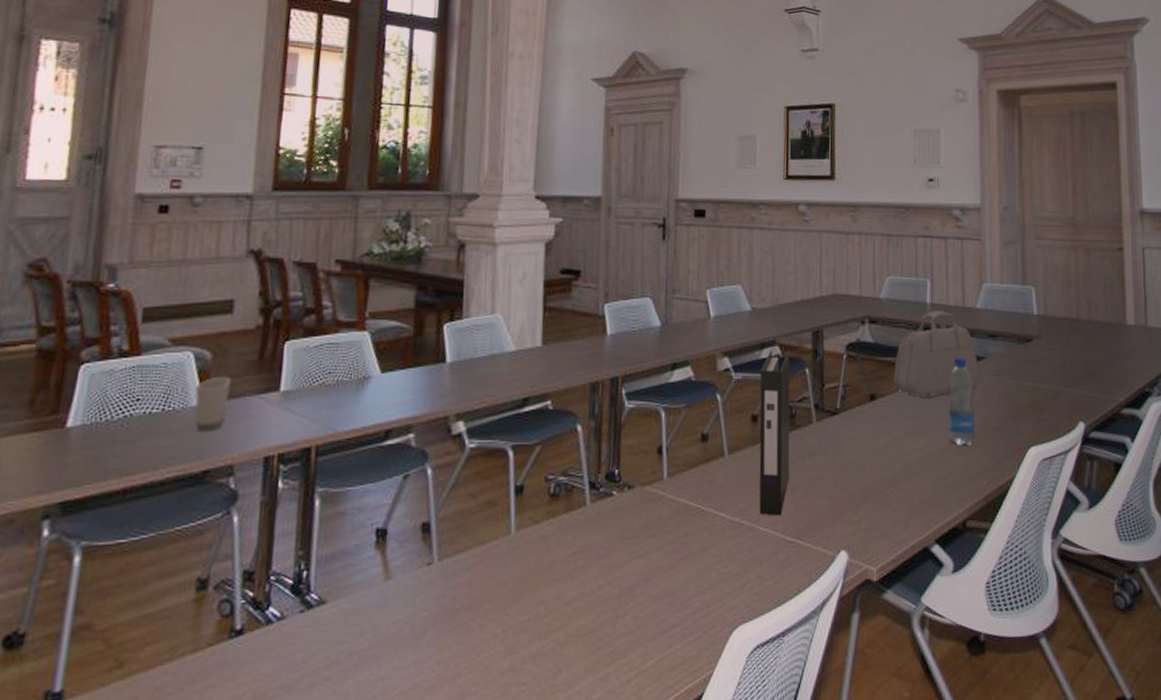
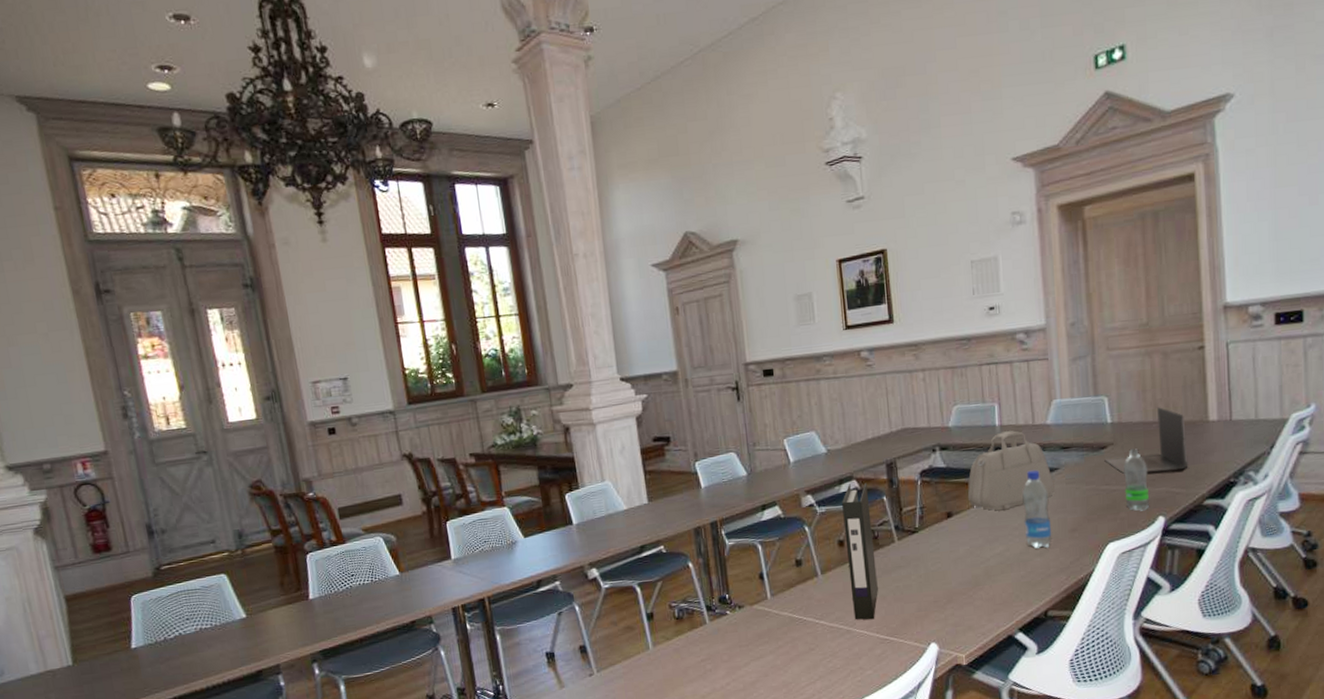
cup: present [195,376,231,433] -> none [391,552,417,595]
laptop computer: none [1030,304,1108,376] -> present [1104,407,1188,475]
bottle: none [1047,345,1071,414] -> present [1123,448,1150,512]

